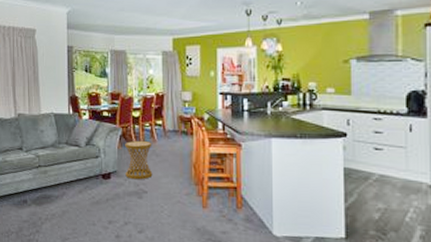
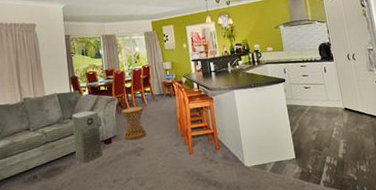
air purifier: none [69,137,99,197] -> present [72,110,102,164]

